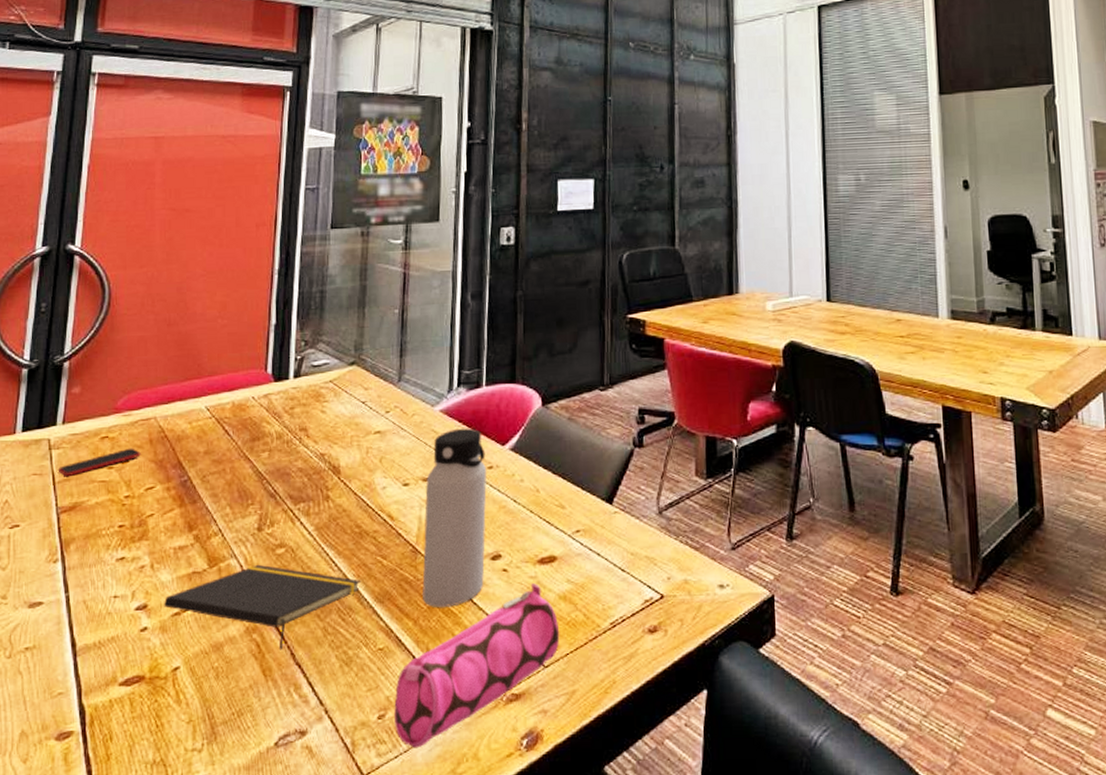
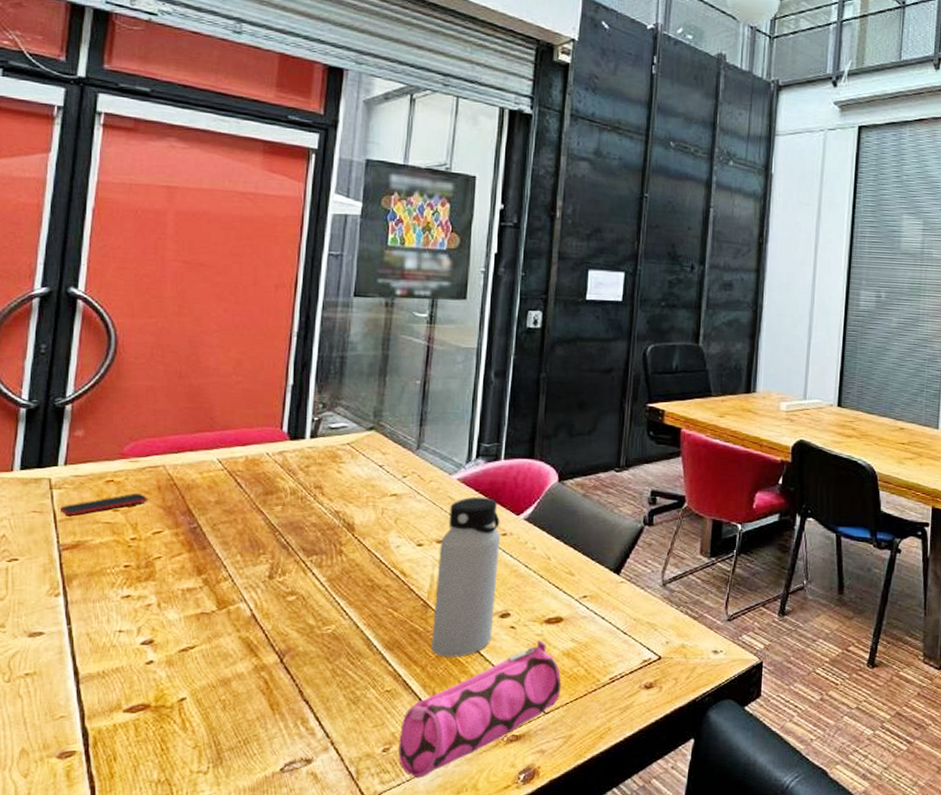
notepad: present [164,564,361,651] -> none [171,609,371,688]

